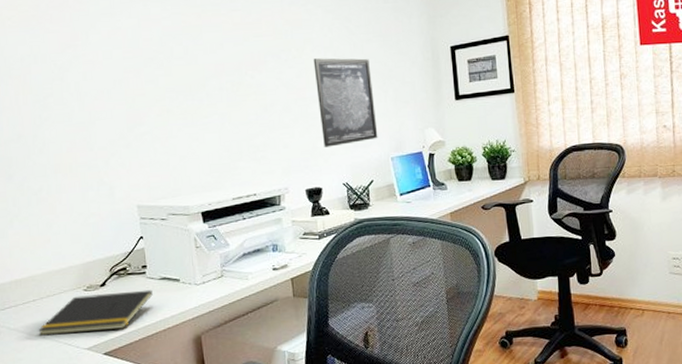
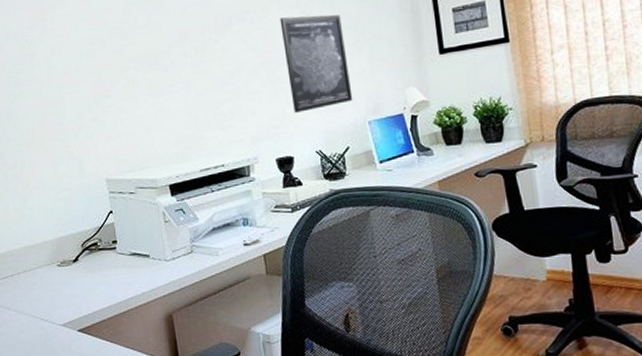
notepad: present [38,289,153,336] -> none [16,265,124,311]

